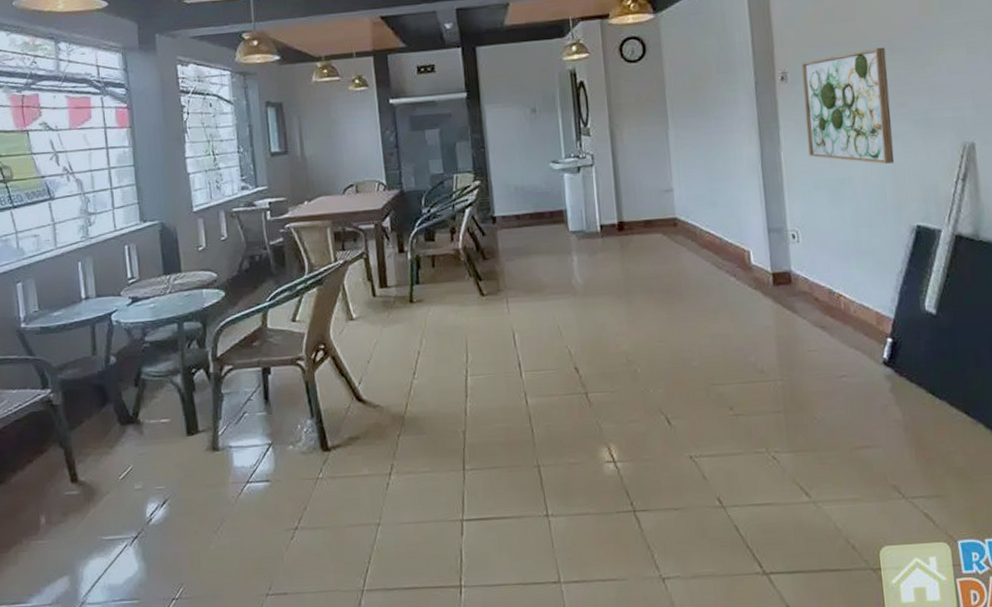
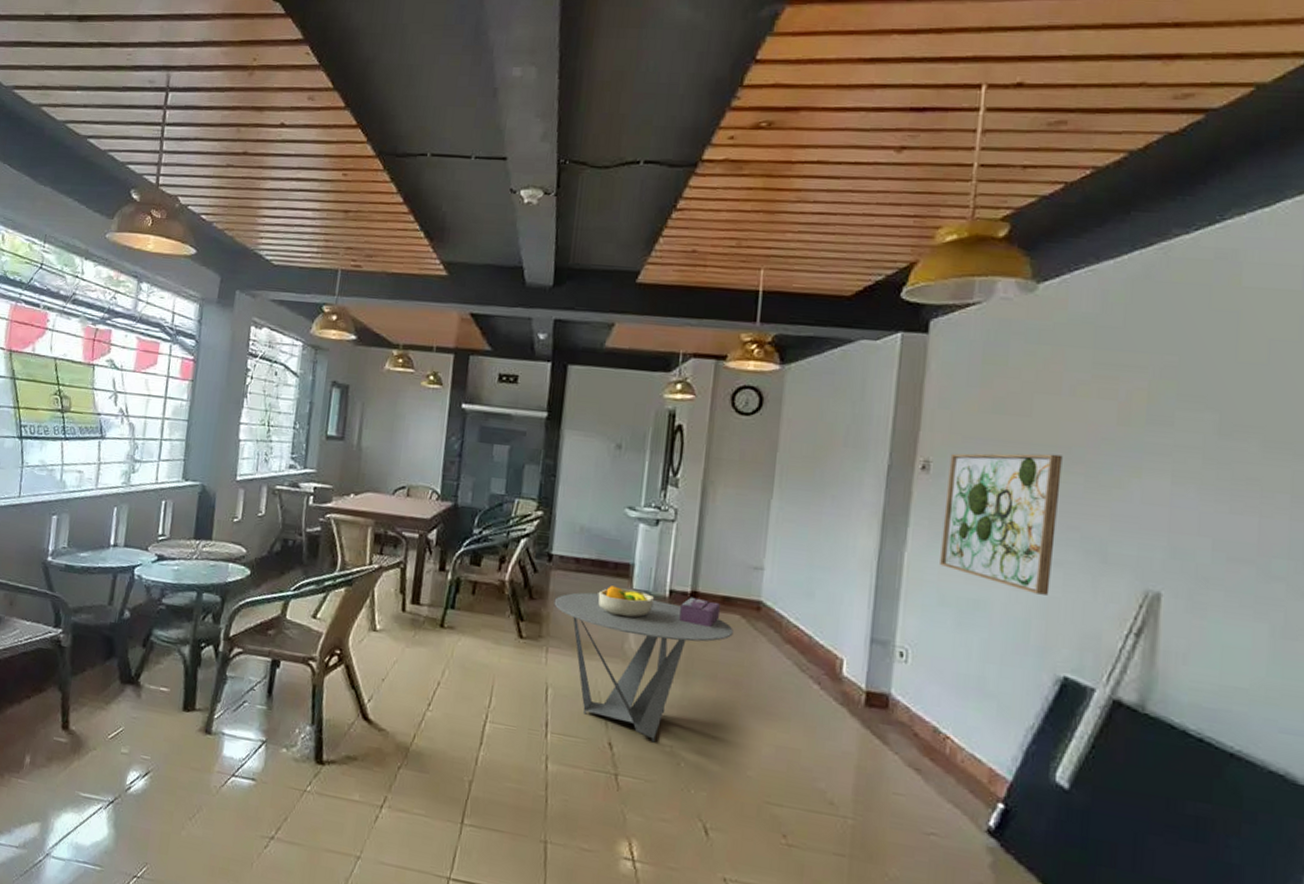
coffee table: none [505,236,659,358] -> present [554,592,733,743]
fruit bowl: none [541,231,589,258] -> present [598,585,655,618]
tissue box: none [612,227,646,251] -> present [679,597,721,628]

